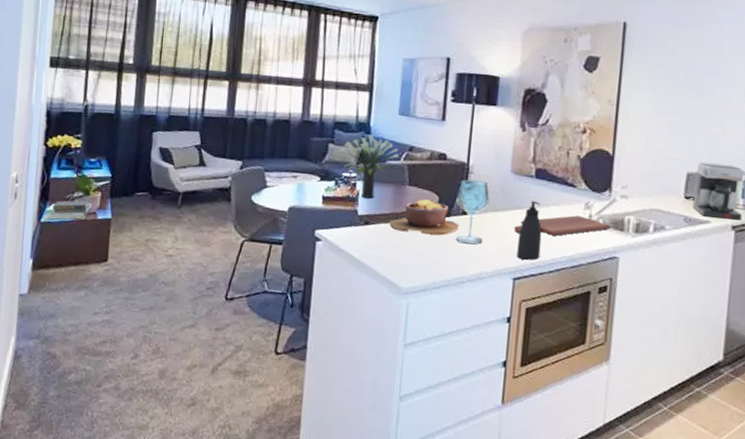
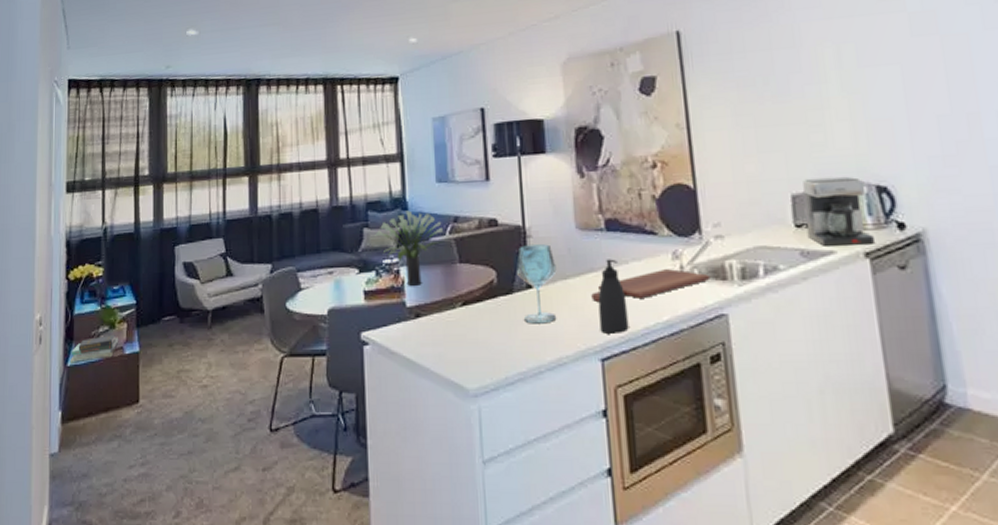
bowl: present [389,199,459,236] -> none [443,277,525,320]

